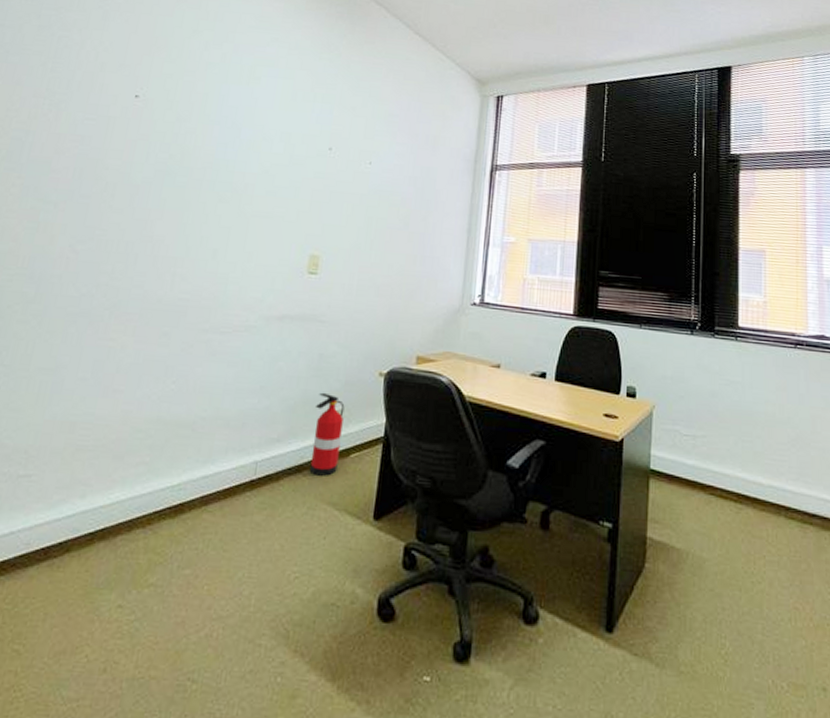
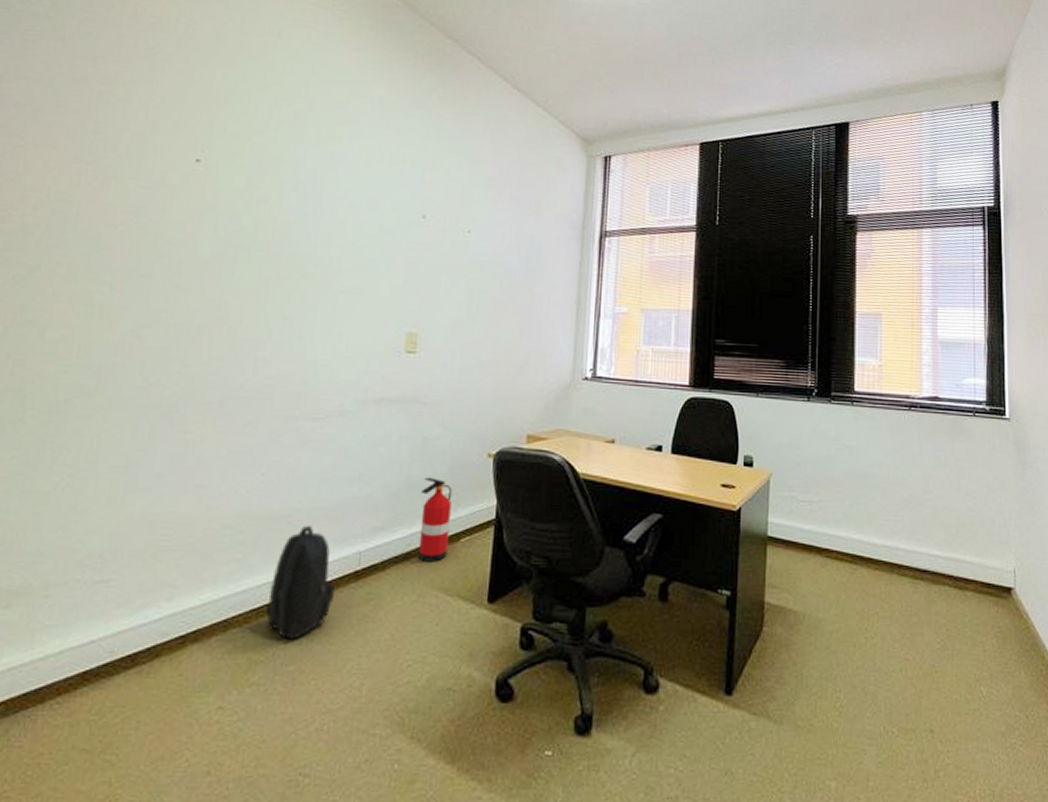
backpack: none [167,432,232,544] -> present [265,525,335,639]

